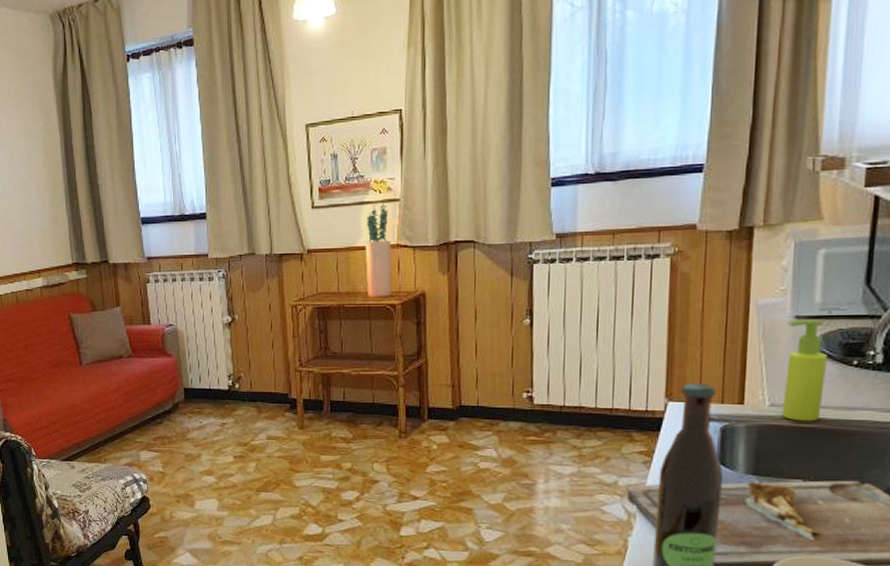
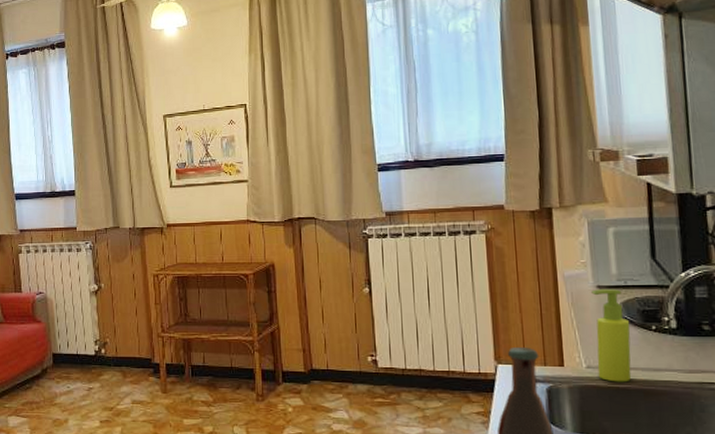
vase: present [365,200,392,298] -> none [219,181,245,269]

